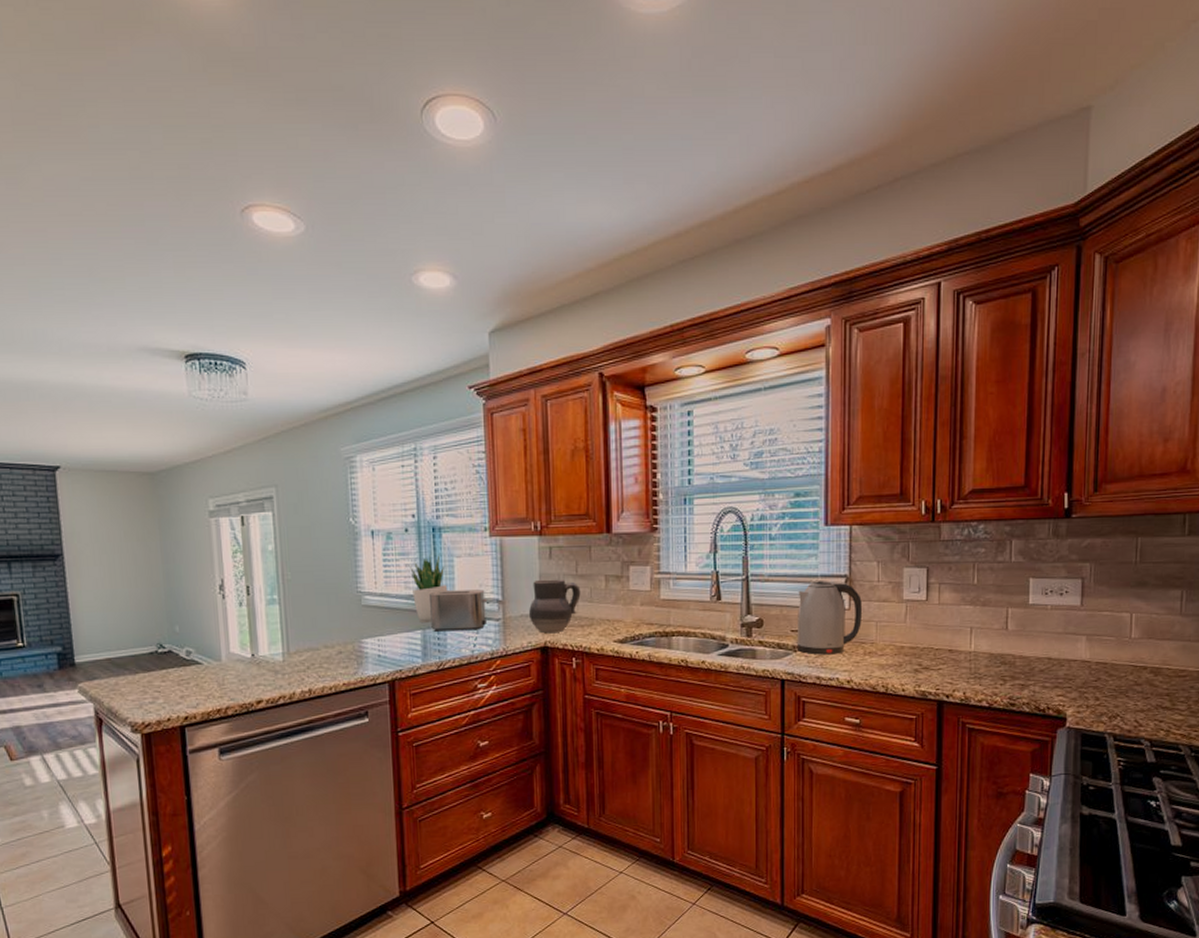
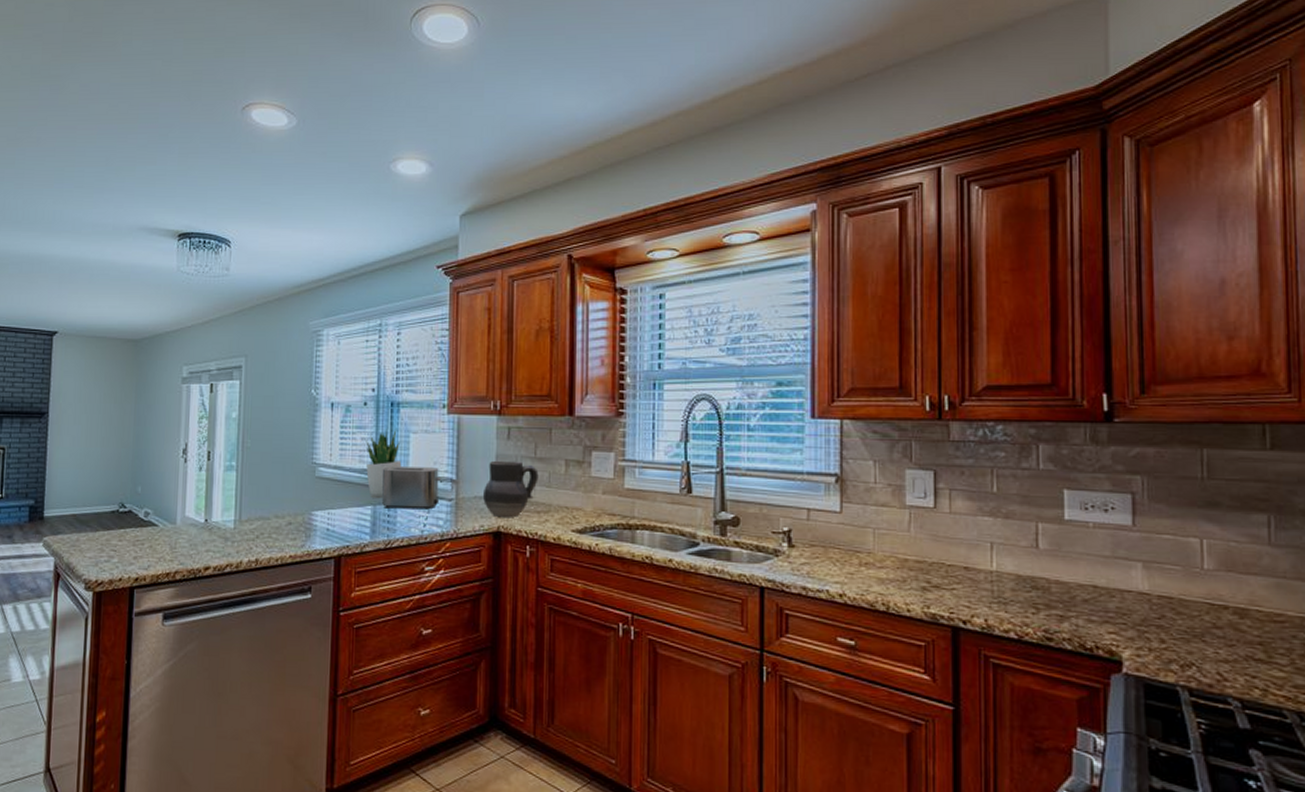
kettle: present [796,581,863,655] -> none [778,478,857,563]

